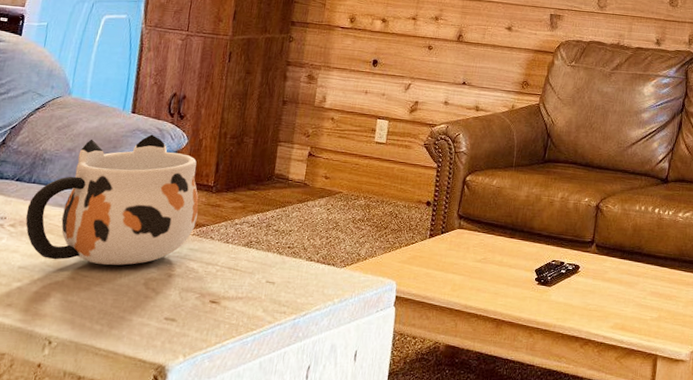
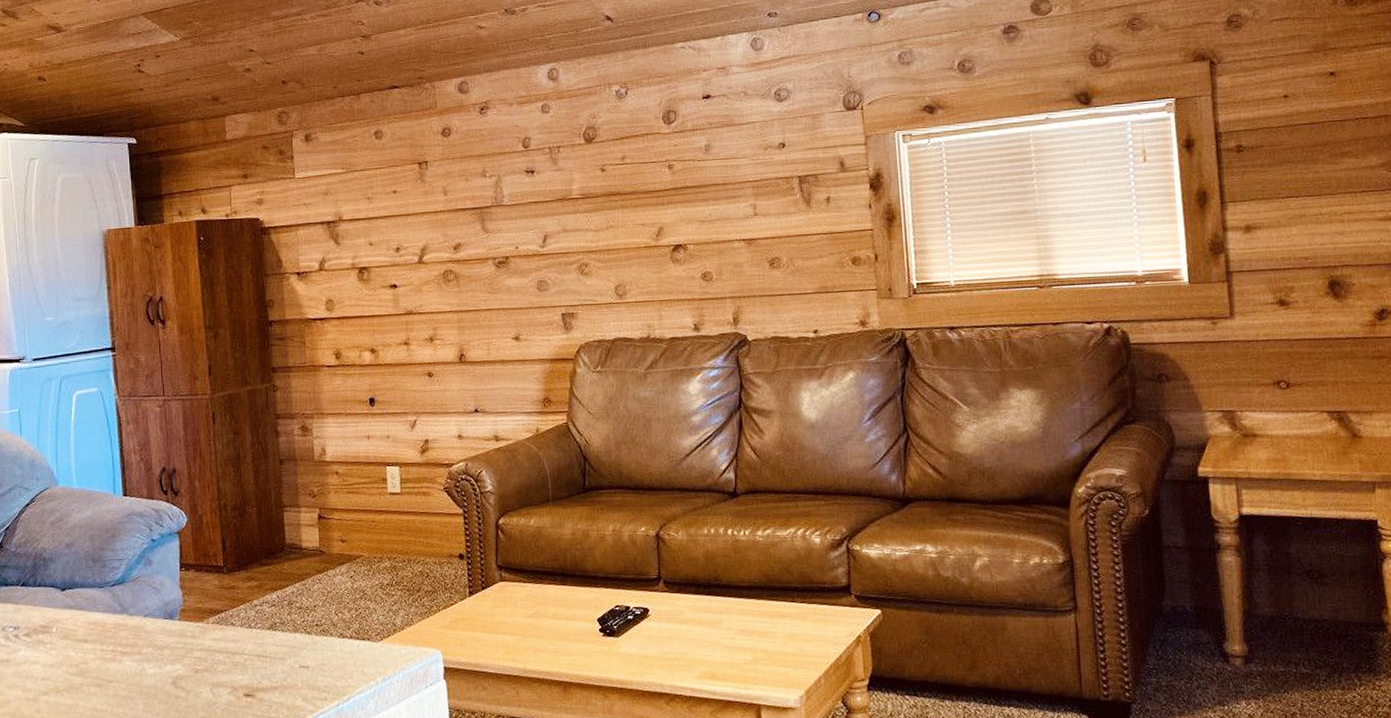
mug: present [25,134,199,266] -> none [38,517,213,667]

